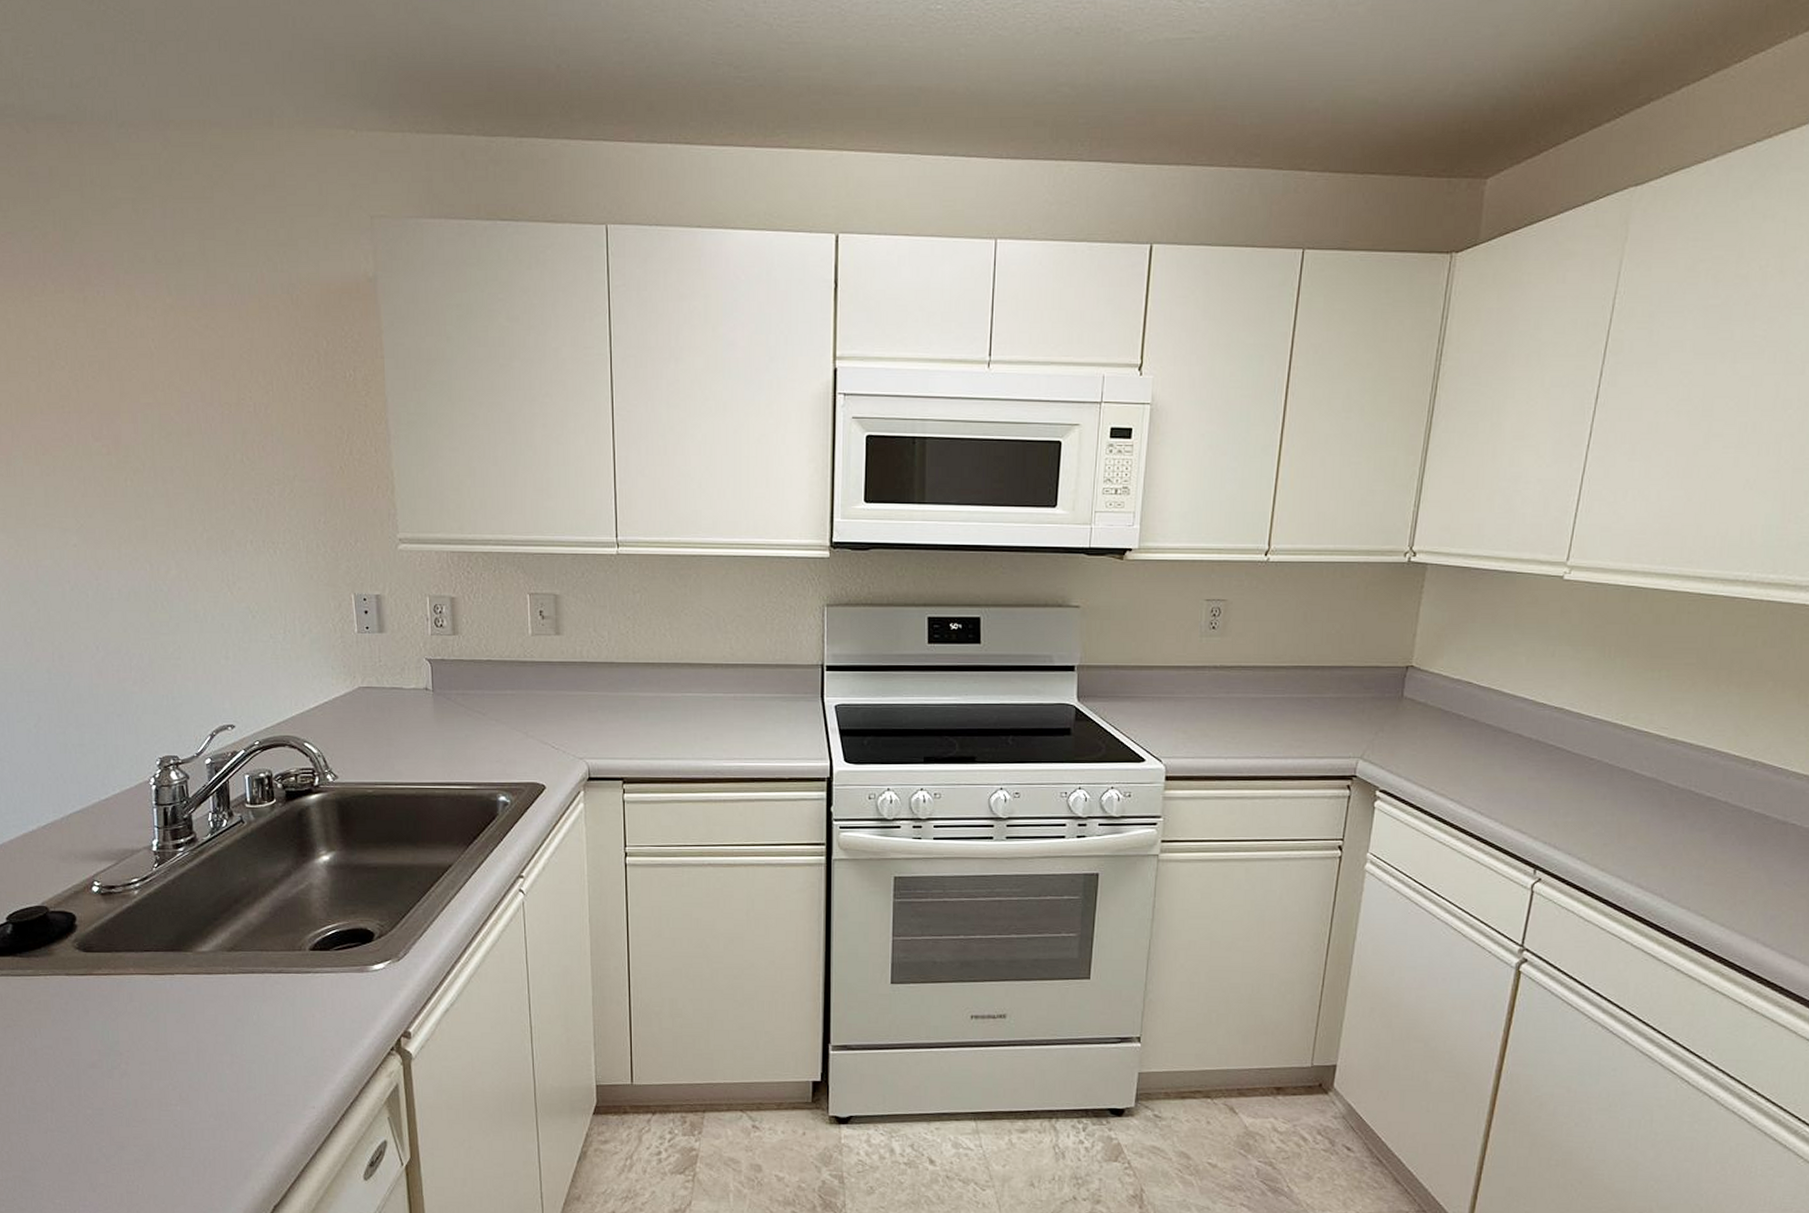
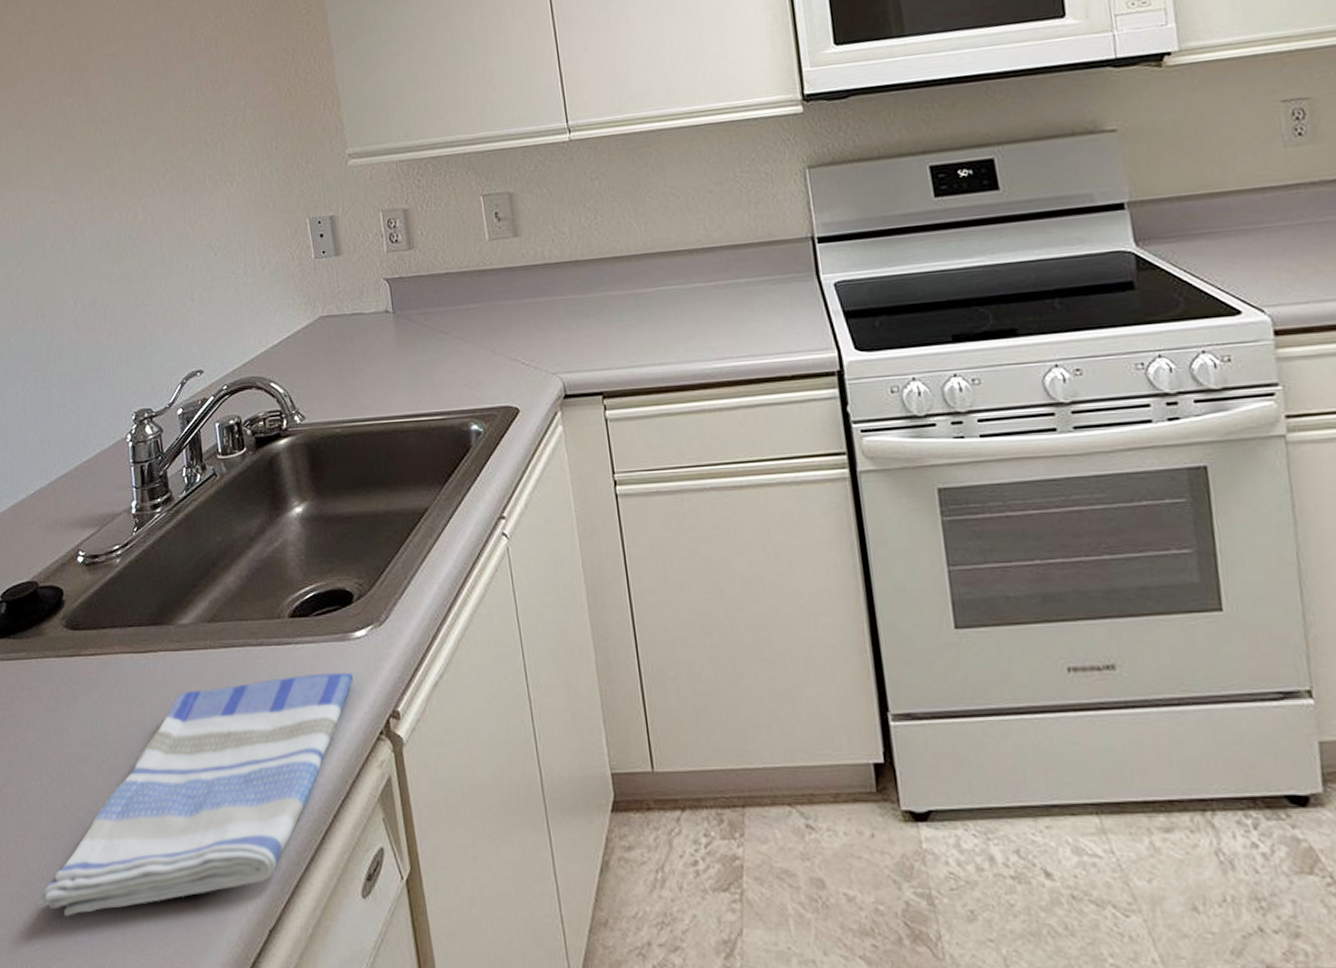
dish towel: none [40,998,370,1196] -> present [37,673,354,916]

